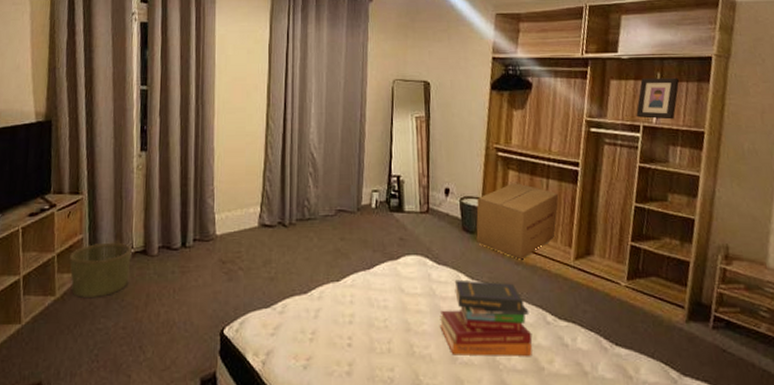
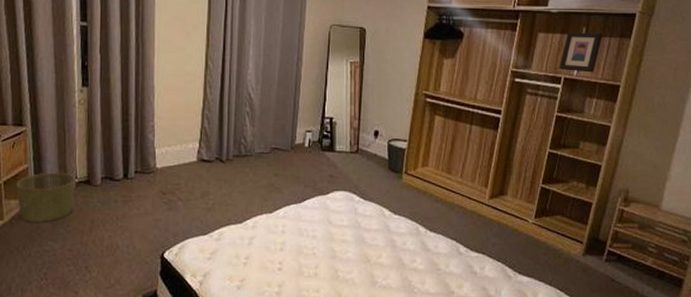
books: present [439,279,533,356] -> none [363,214,445,281]
box: present [476,182,559,260] -> none [401,126,480,198]

